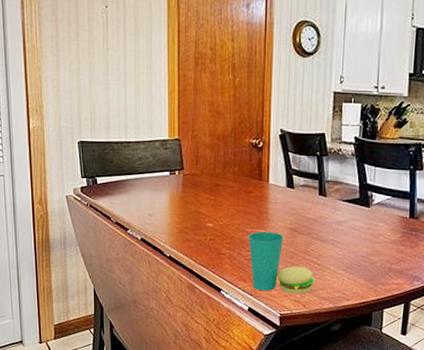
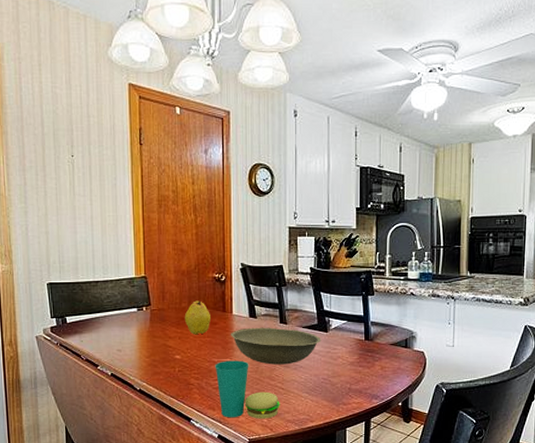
fruit: none [218,167,246,203] -> present [184,300,210,335]
bowl: none [266,198,363,239] -> present [231,327,321,365]

